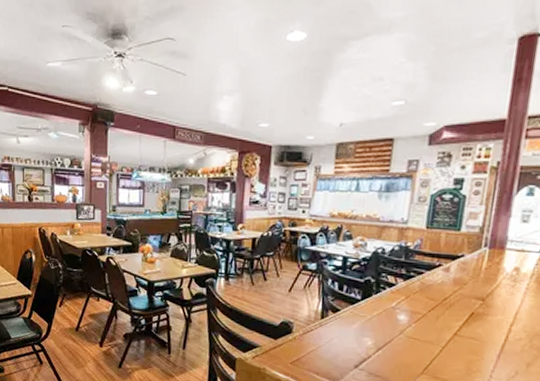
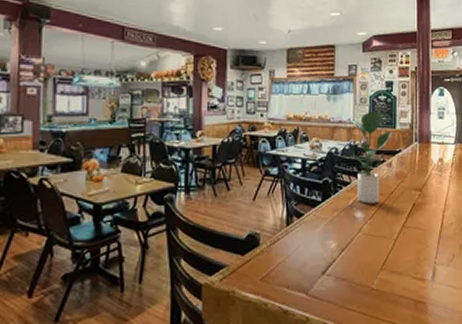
potted plant: none [396,210,456,308] -> present [348,110,393,204]

